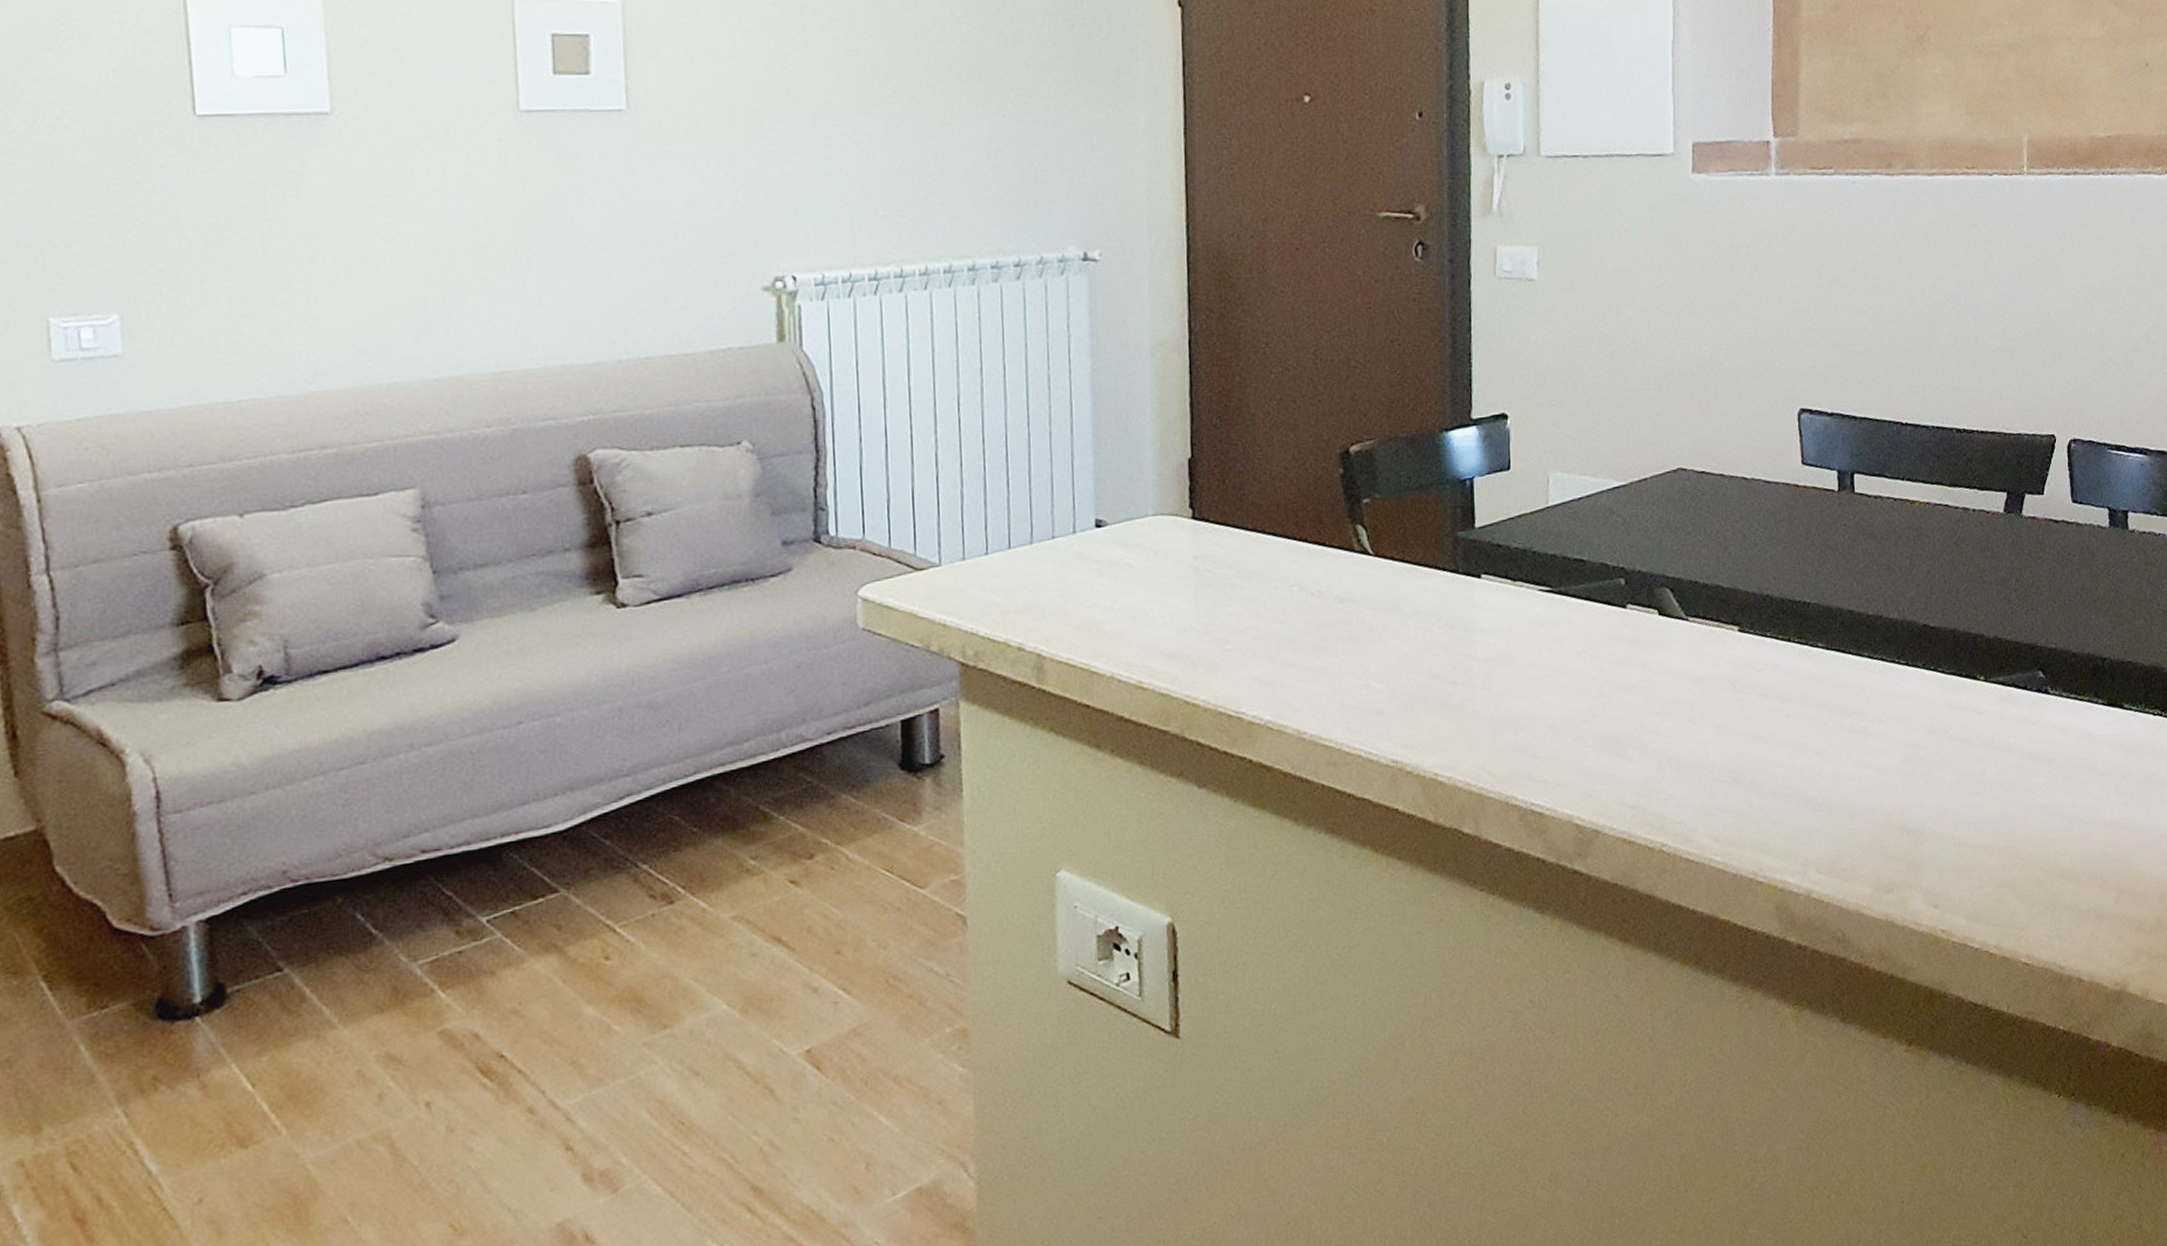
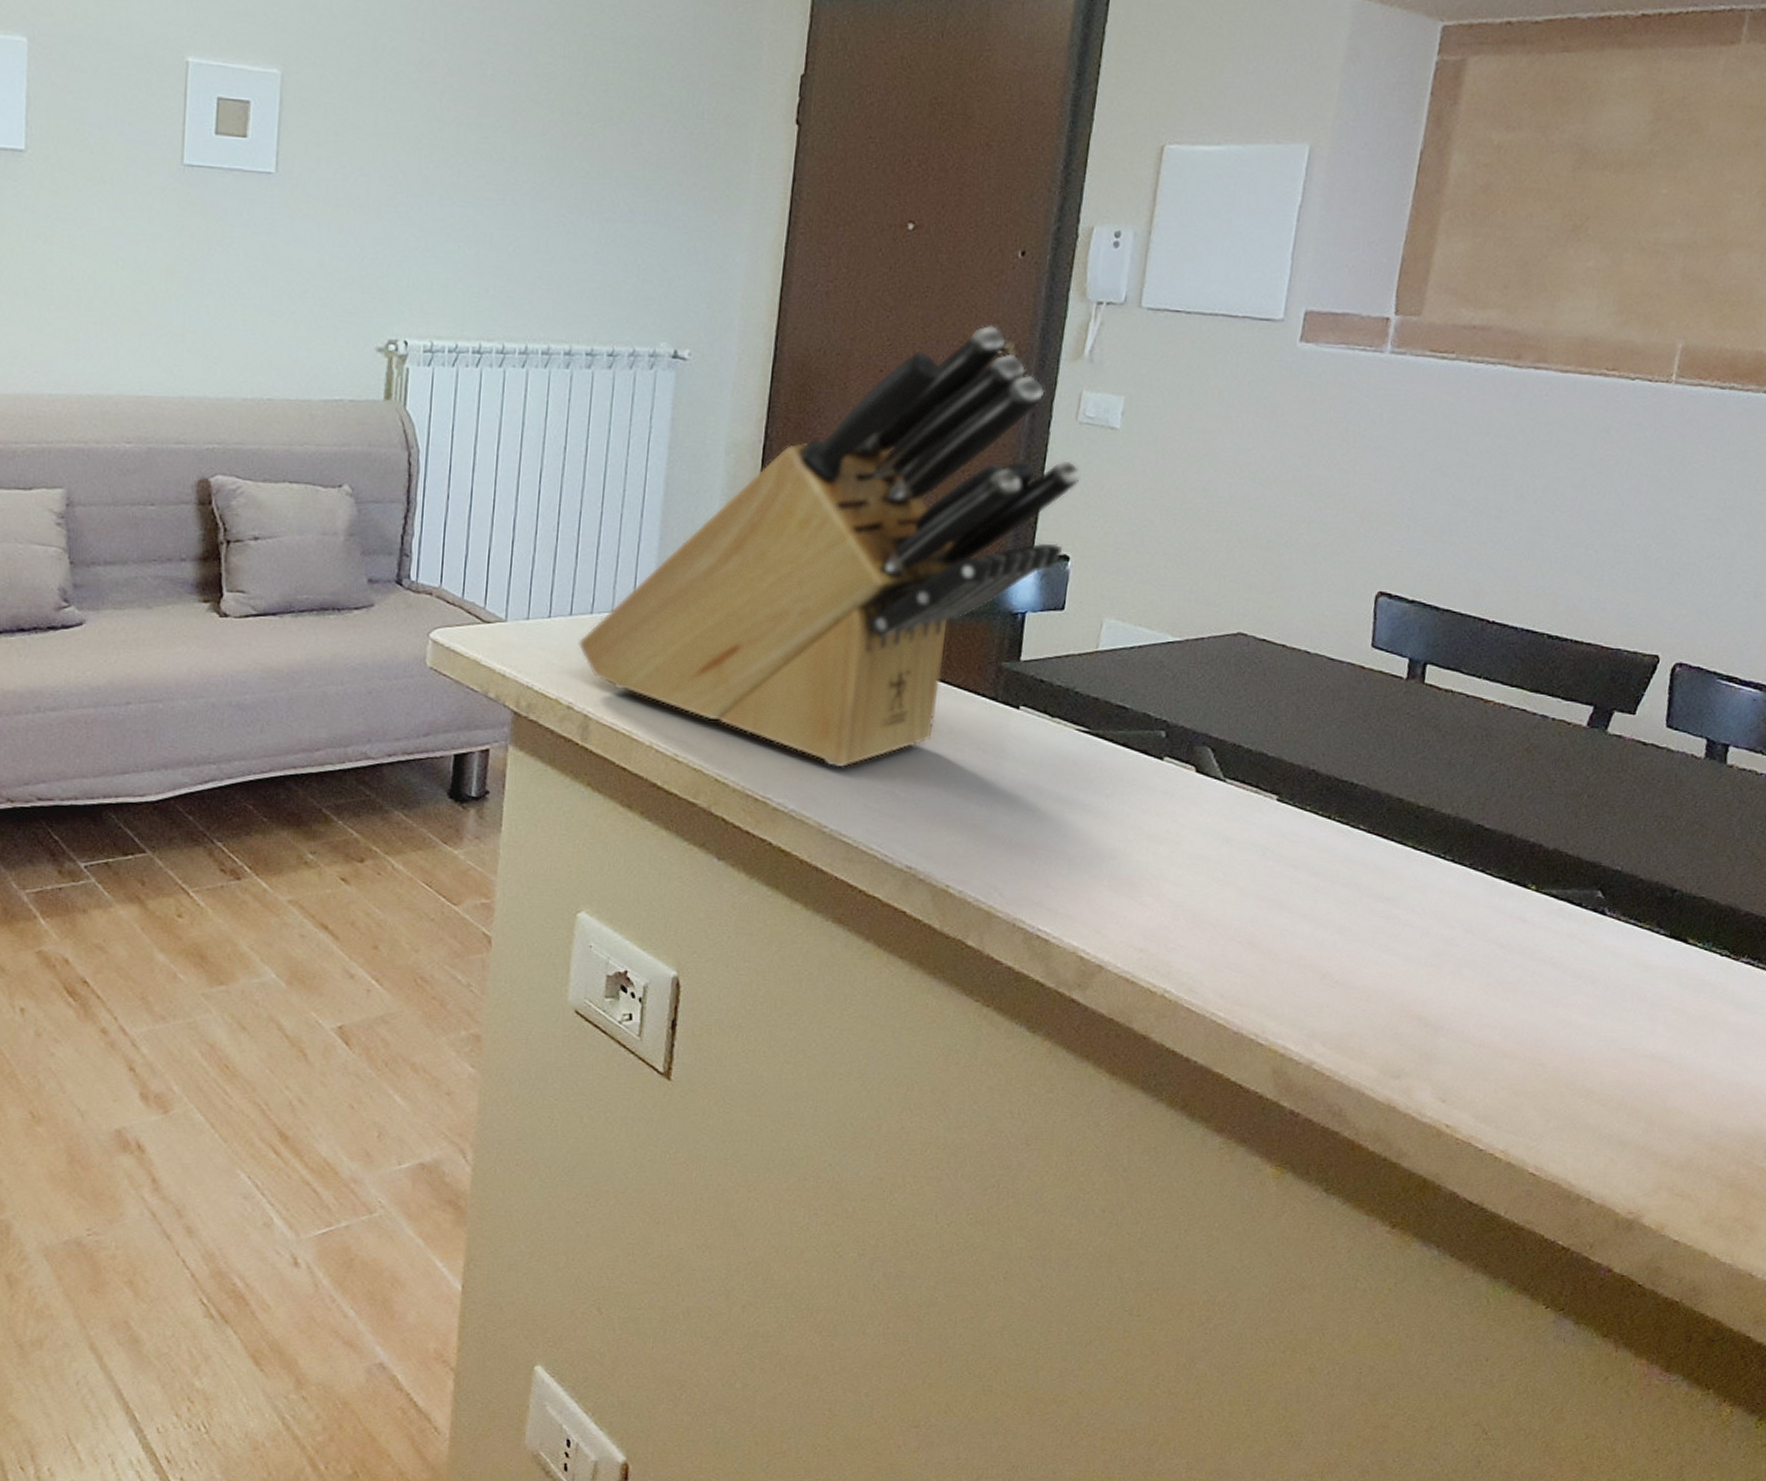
knife block: none [1021,191,1508,669] -> present [578,326,1082,768]

